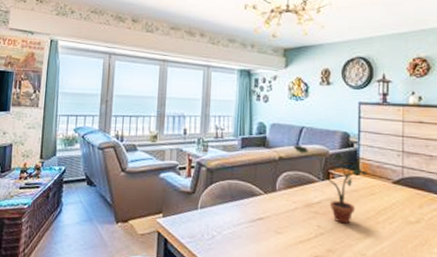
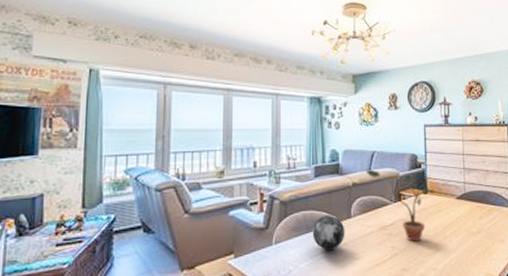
decorative orb: none [236,186,269,221] -> present [312,215,345,250]

